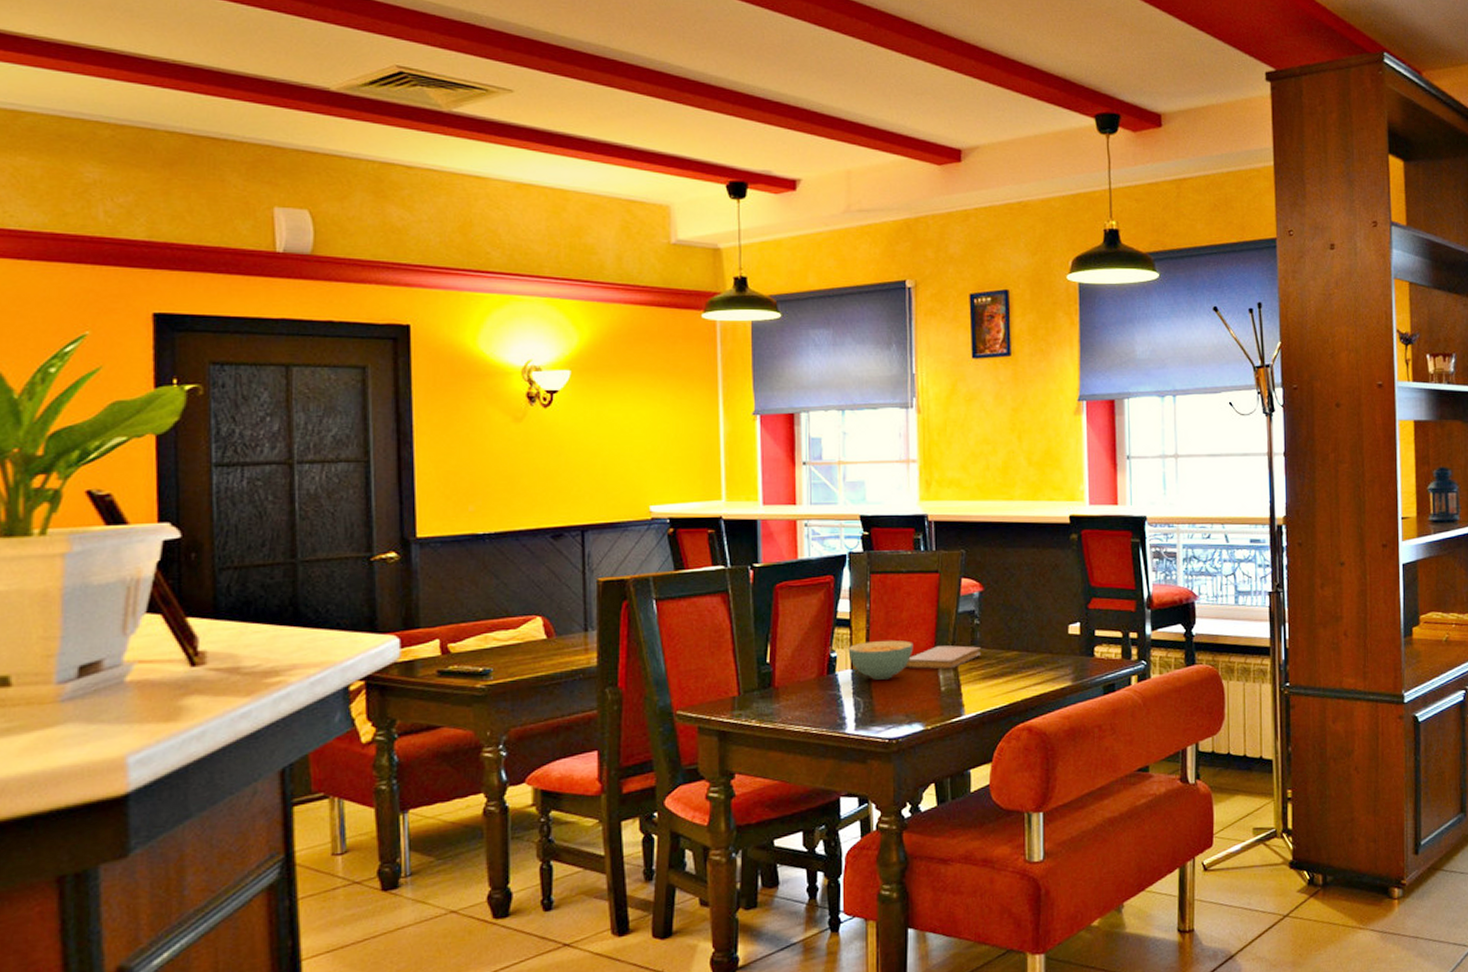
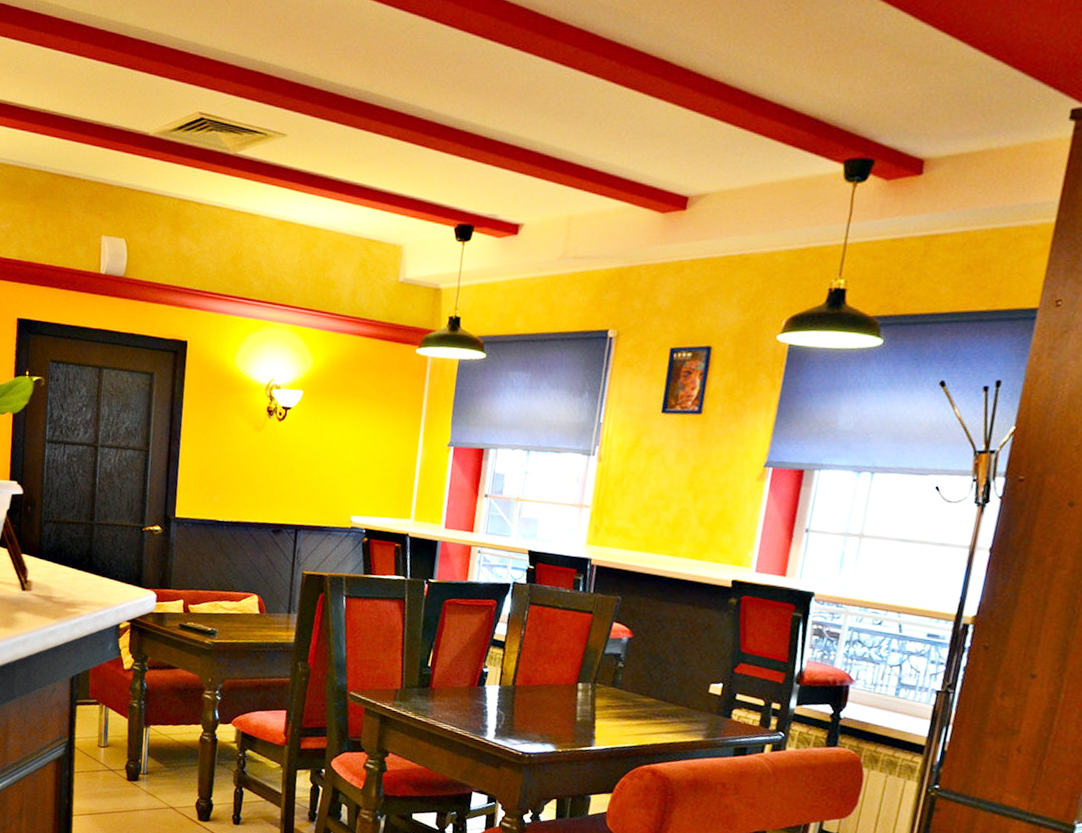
cereal bowl: present [848,640,914,680] -> none [498,664,558,701]
notebook: present [905,645,982,670] -> none [547,680,621,703]

